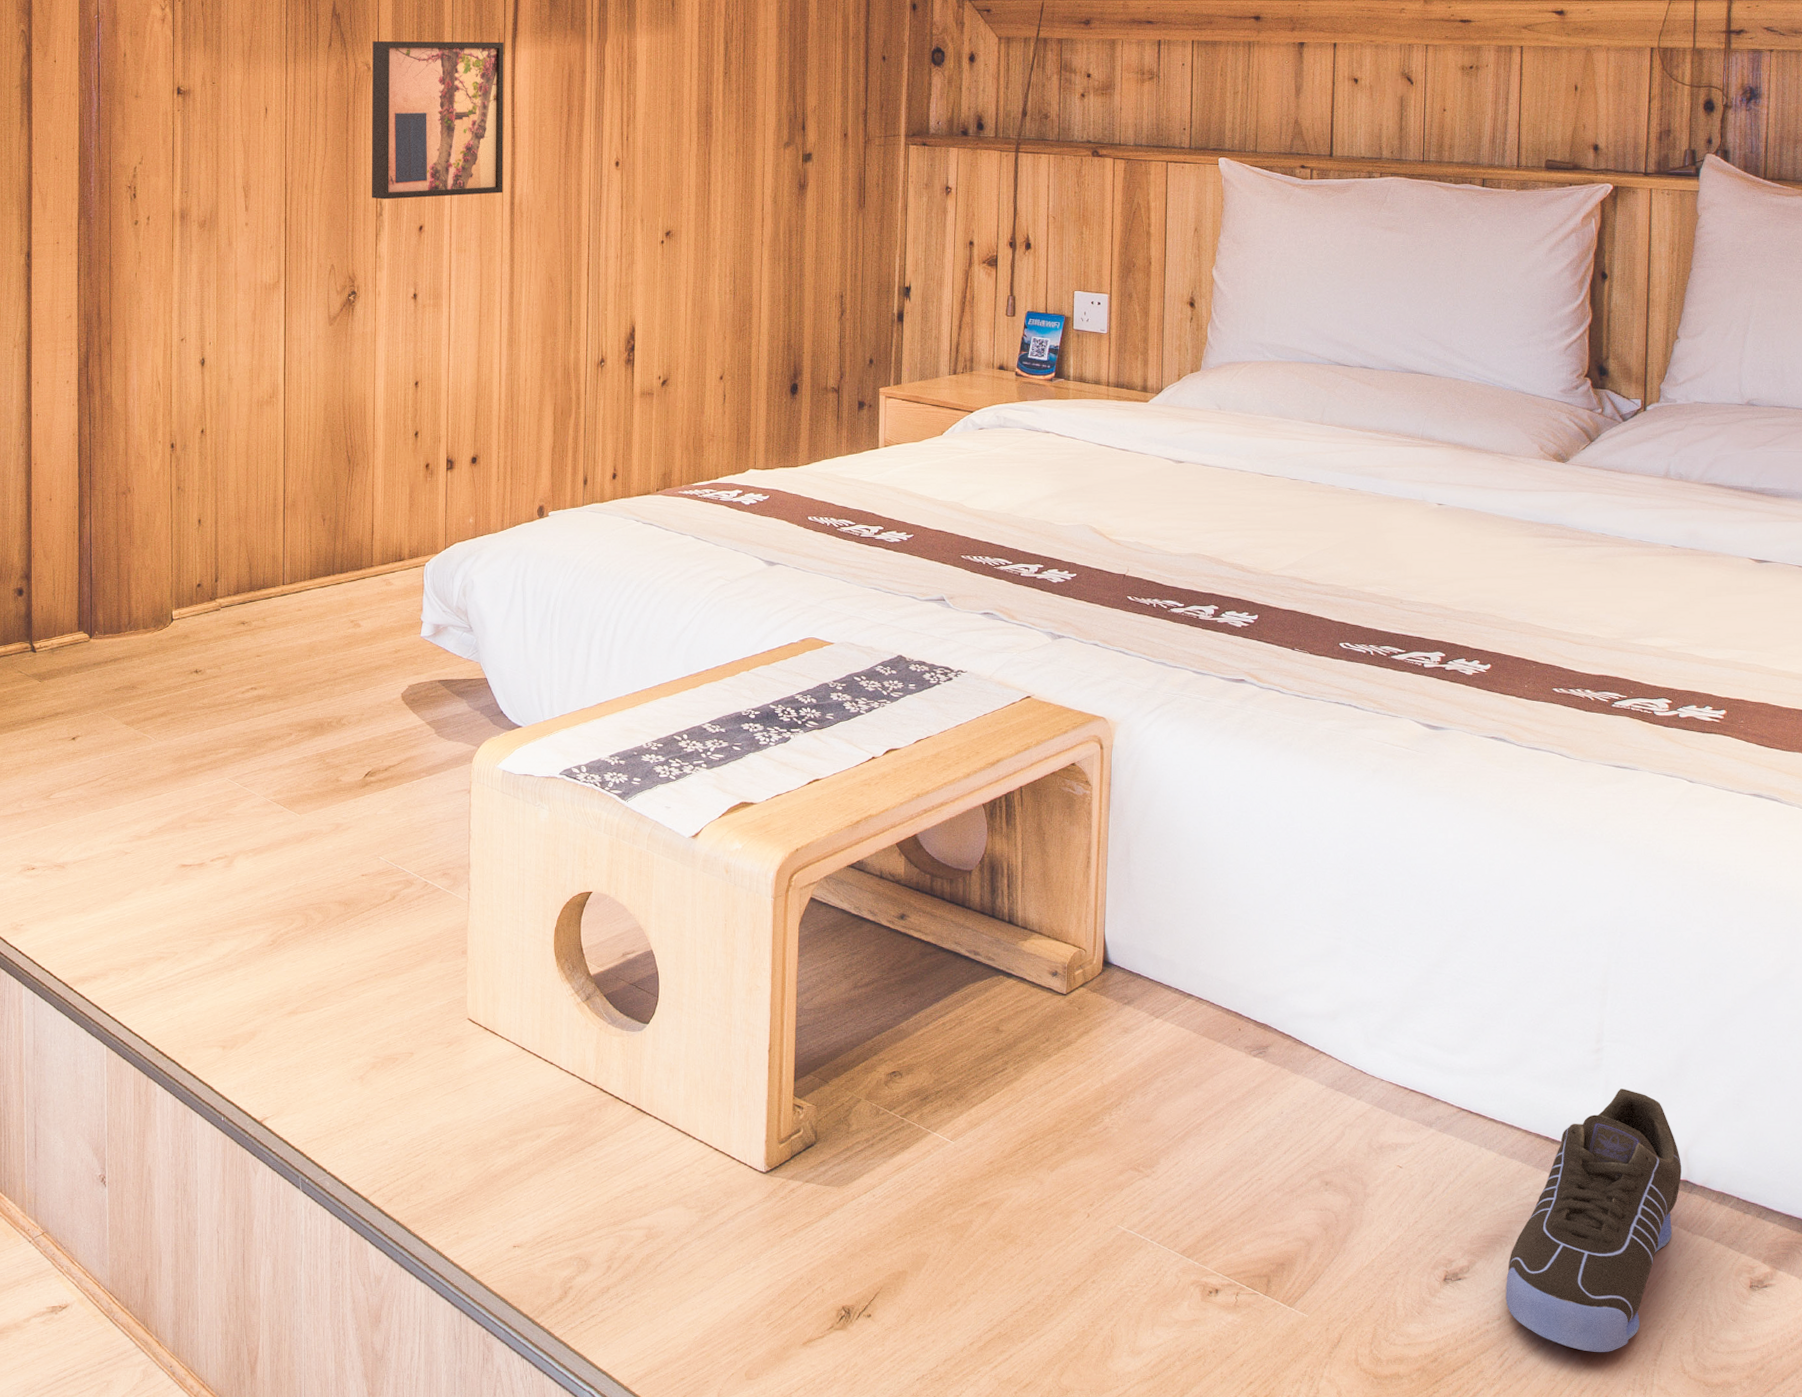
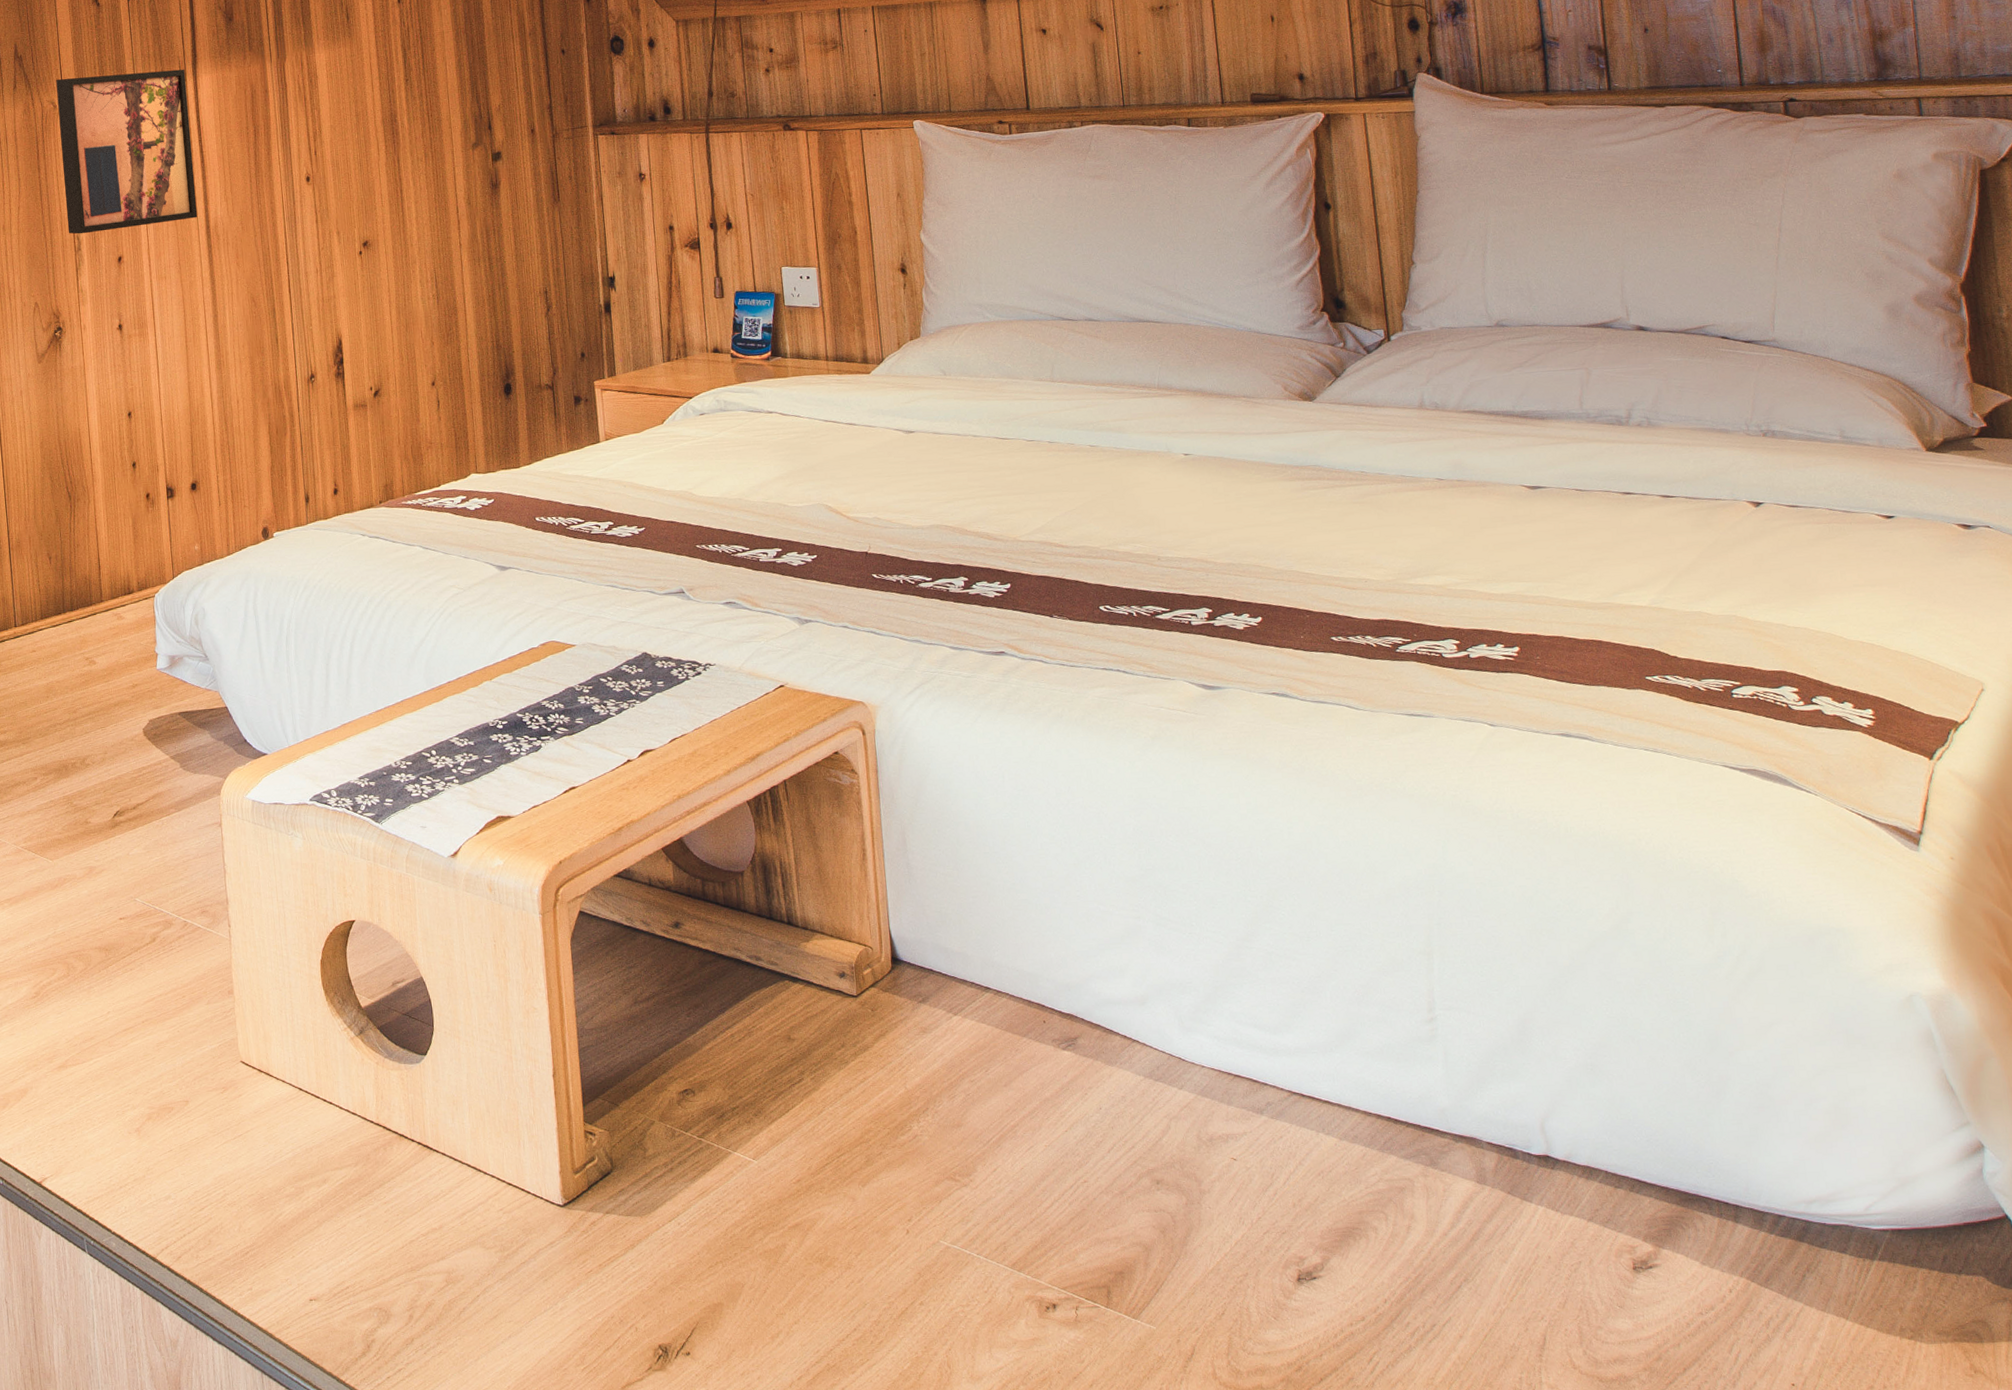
sneaker: present [1505,1089,1682,1352] -> none [1365,1059,1542,1351]

